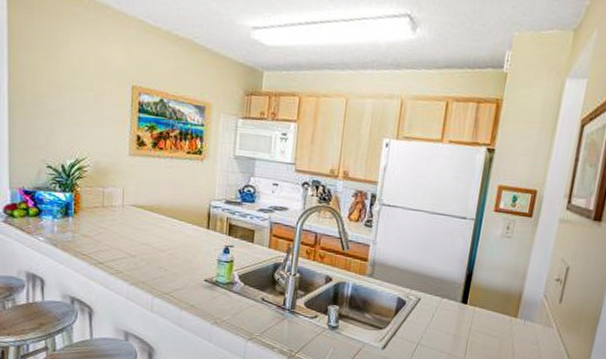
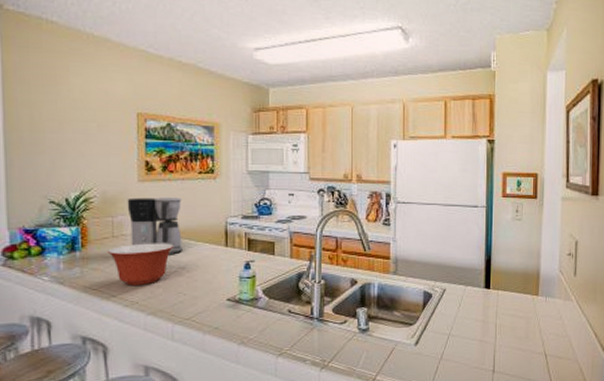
mixing bowl: none [98,216,158,256] -> present [108,243,173,285]
coffee maker: none [117,170,169,232] -> present [127,197,184,255]

